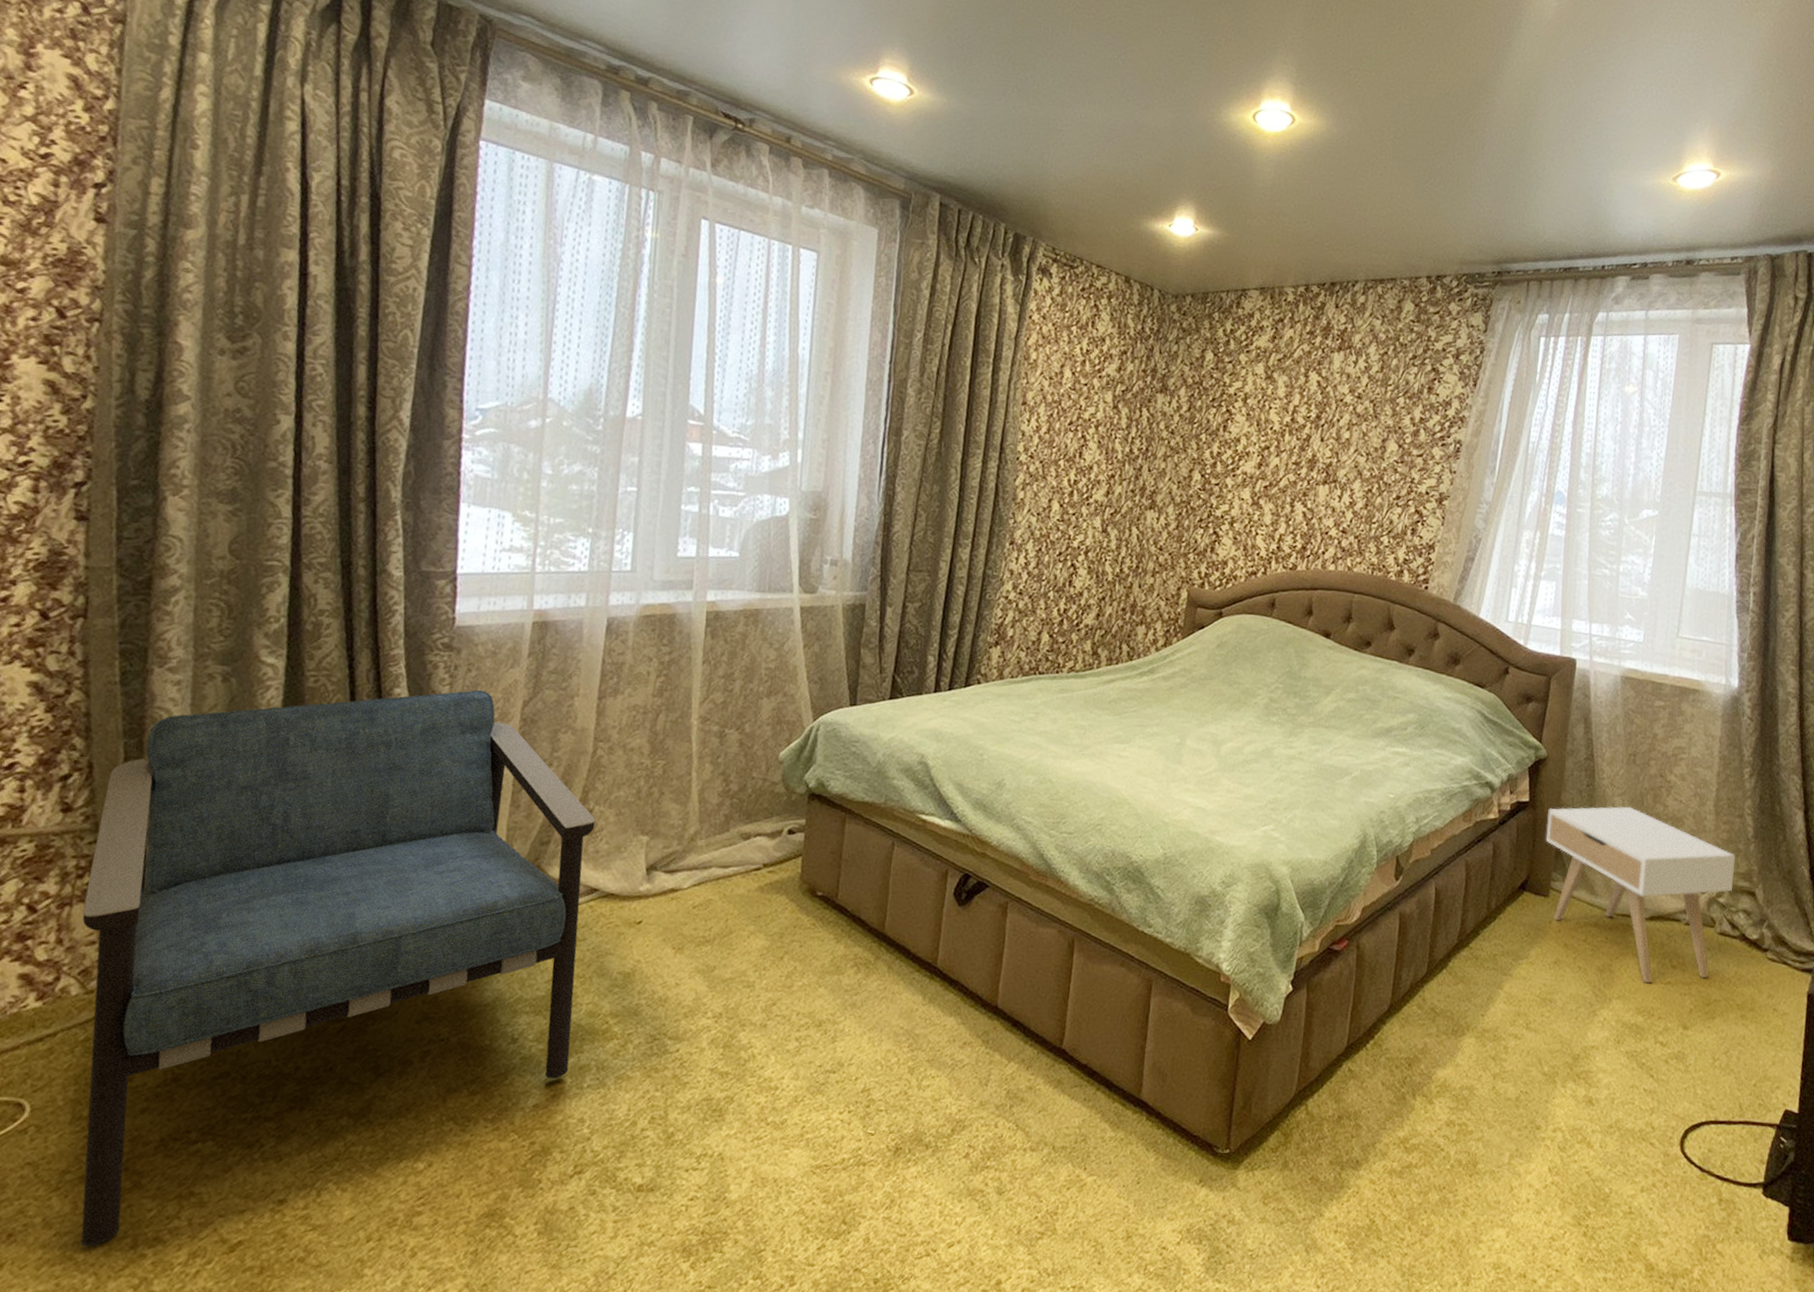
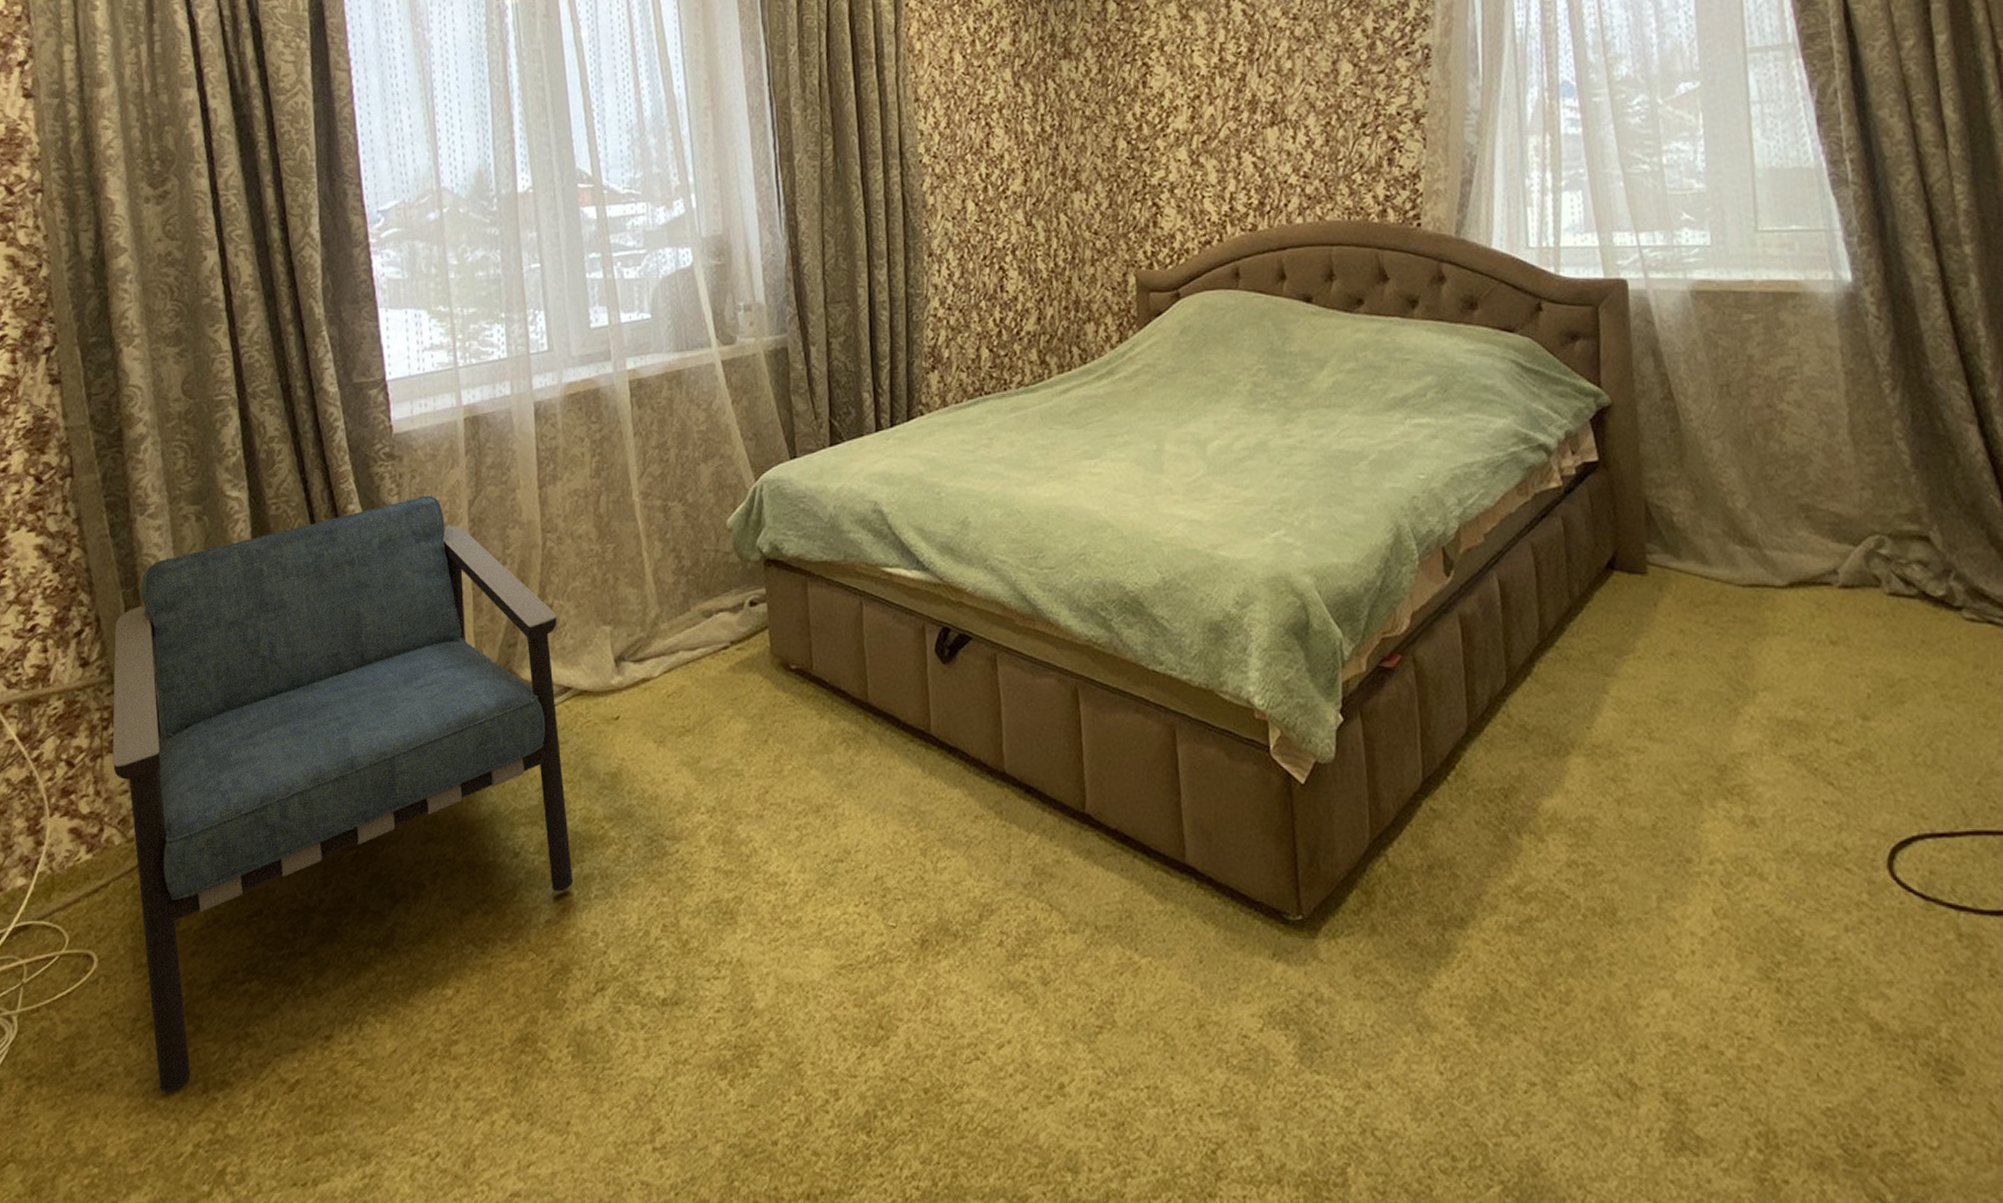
nightstand: present [1545,806,1735,984] -> none [1626,450,1896,668]

